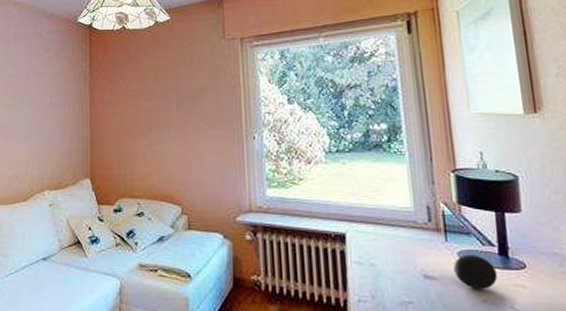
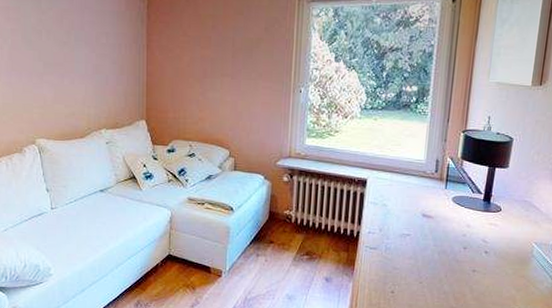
speaker: present [453,254,498,289] -> none [446,199,479,226]

